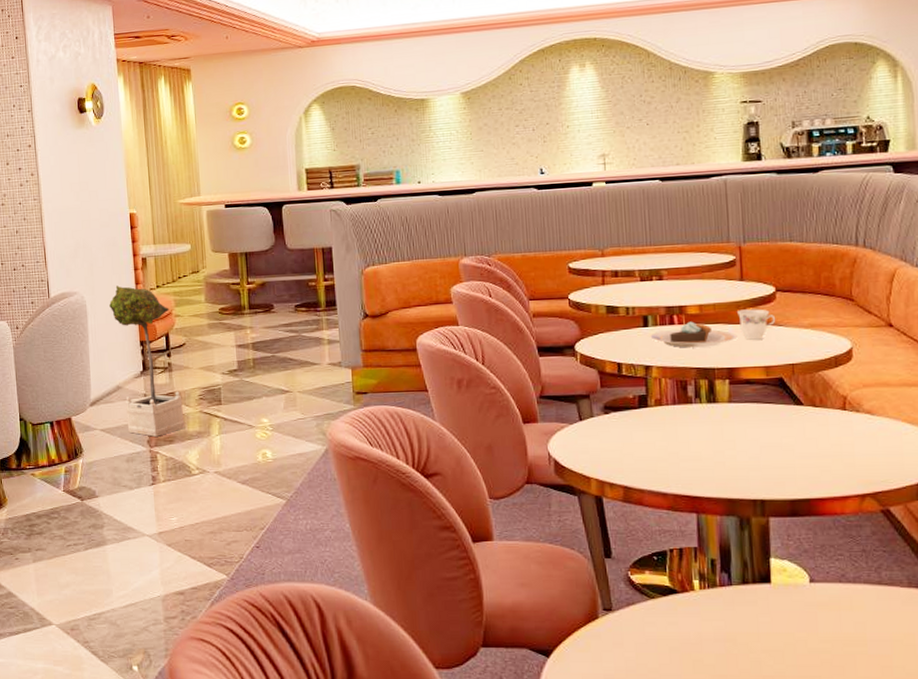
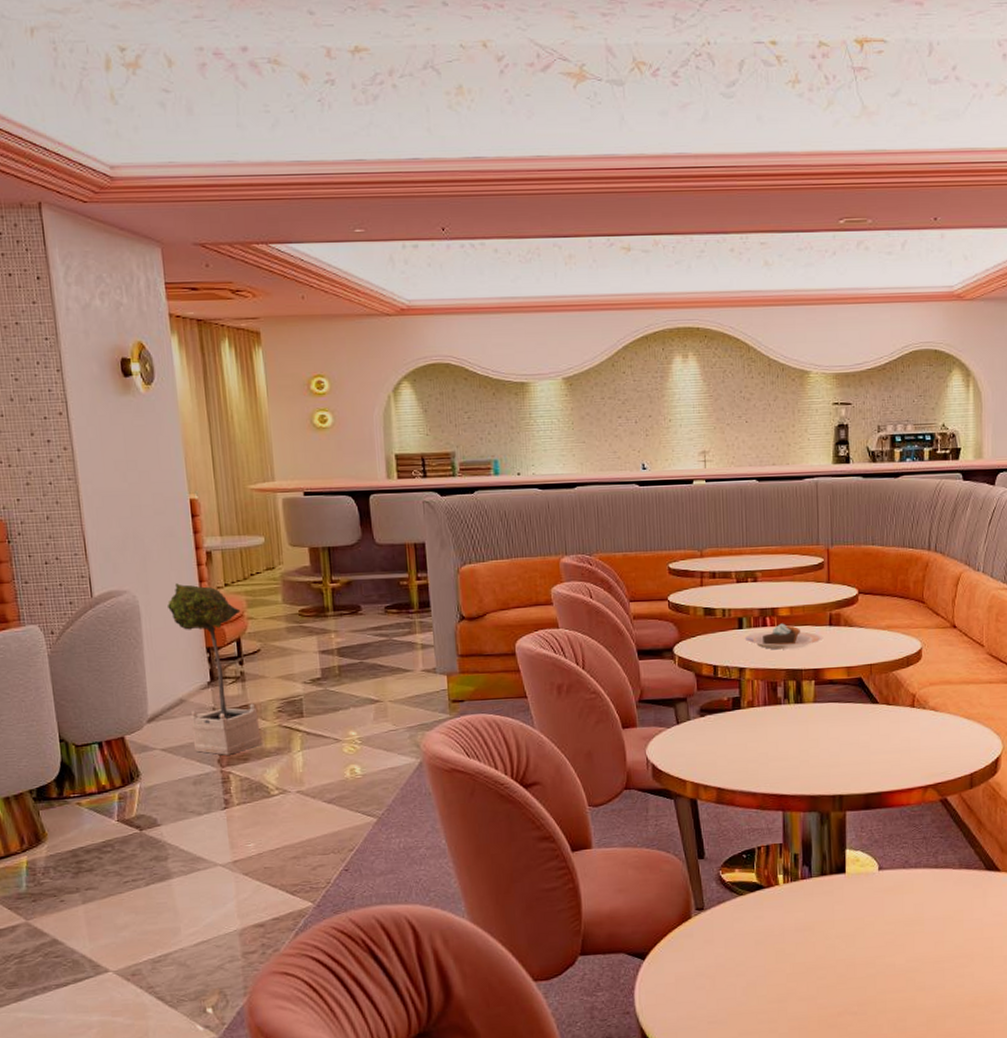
teacup: present [736,309,776,340] -> none [823,611,858,641]

